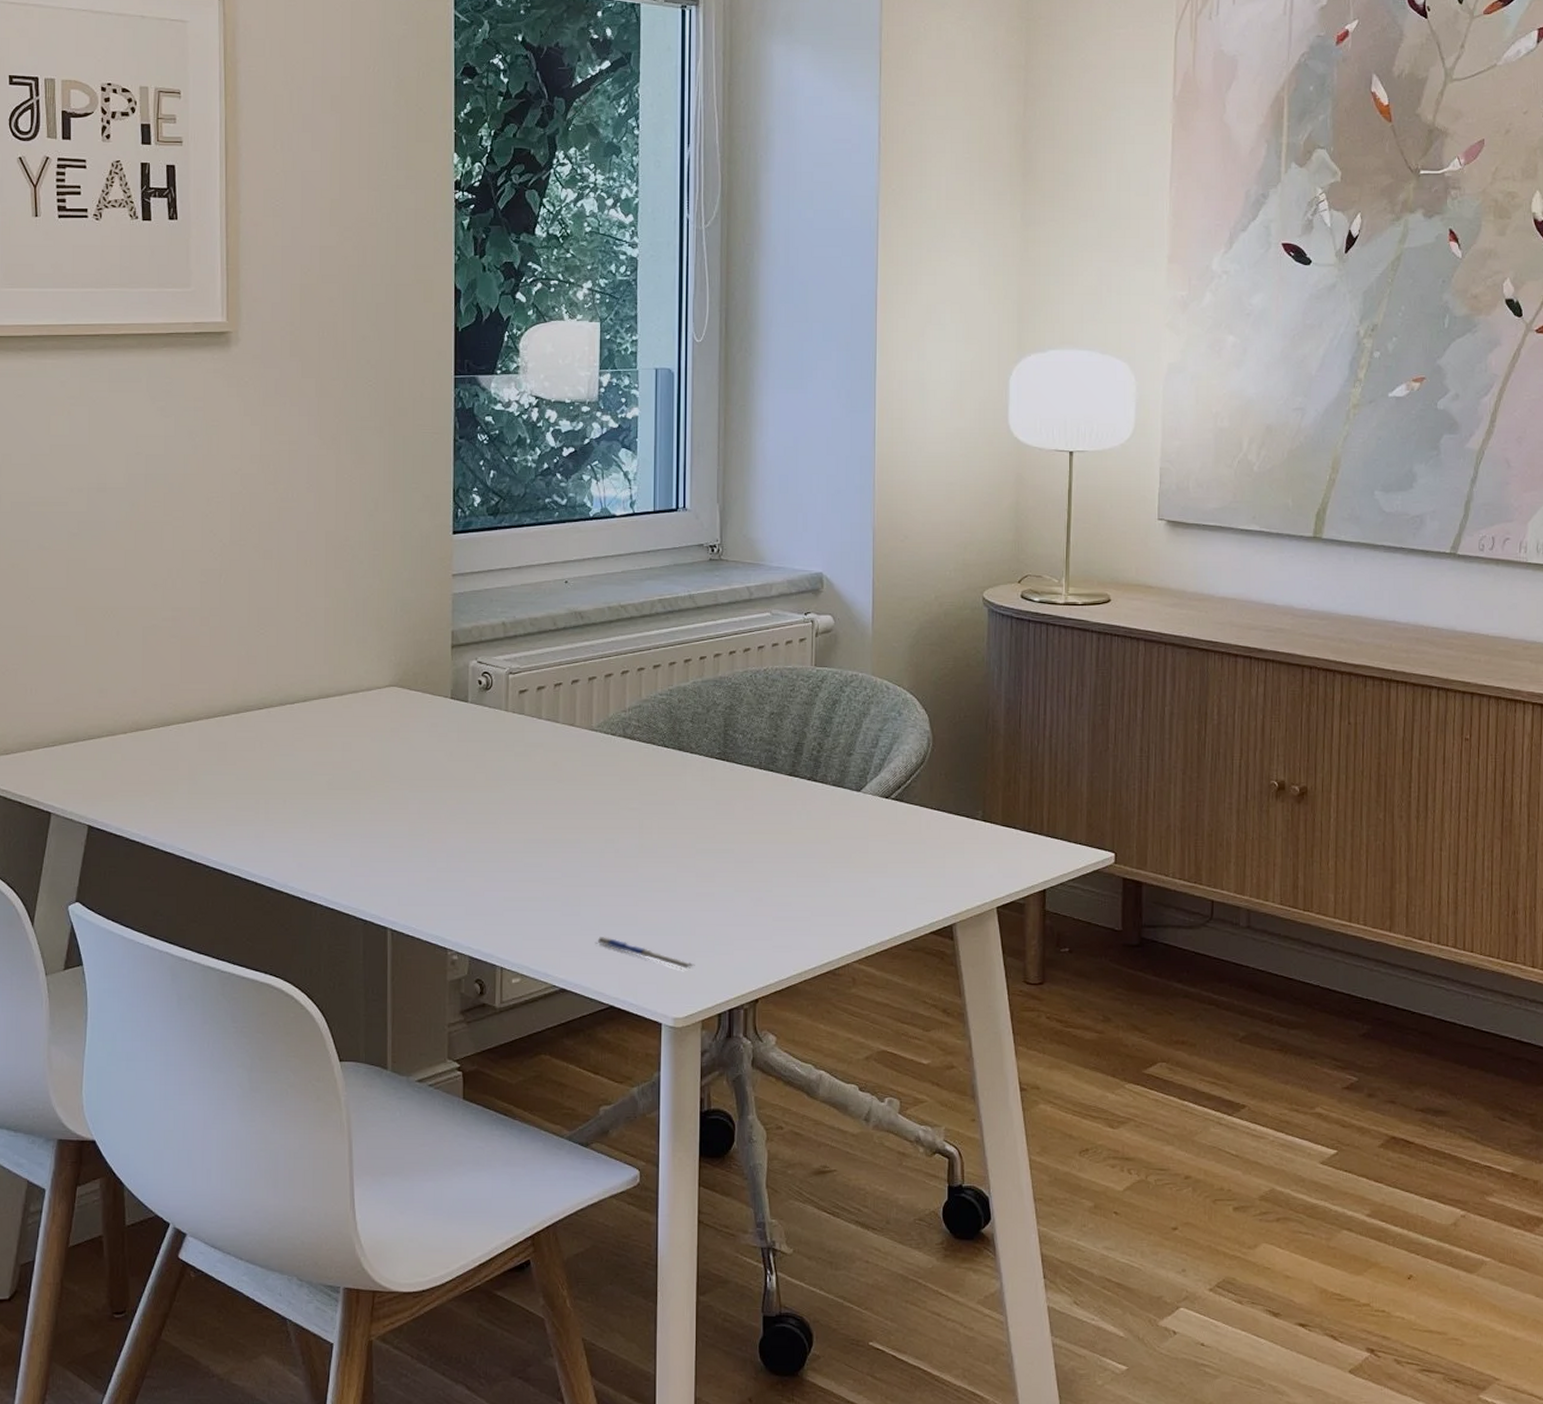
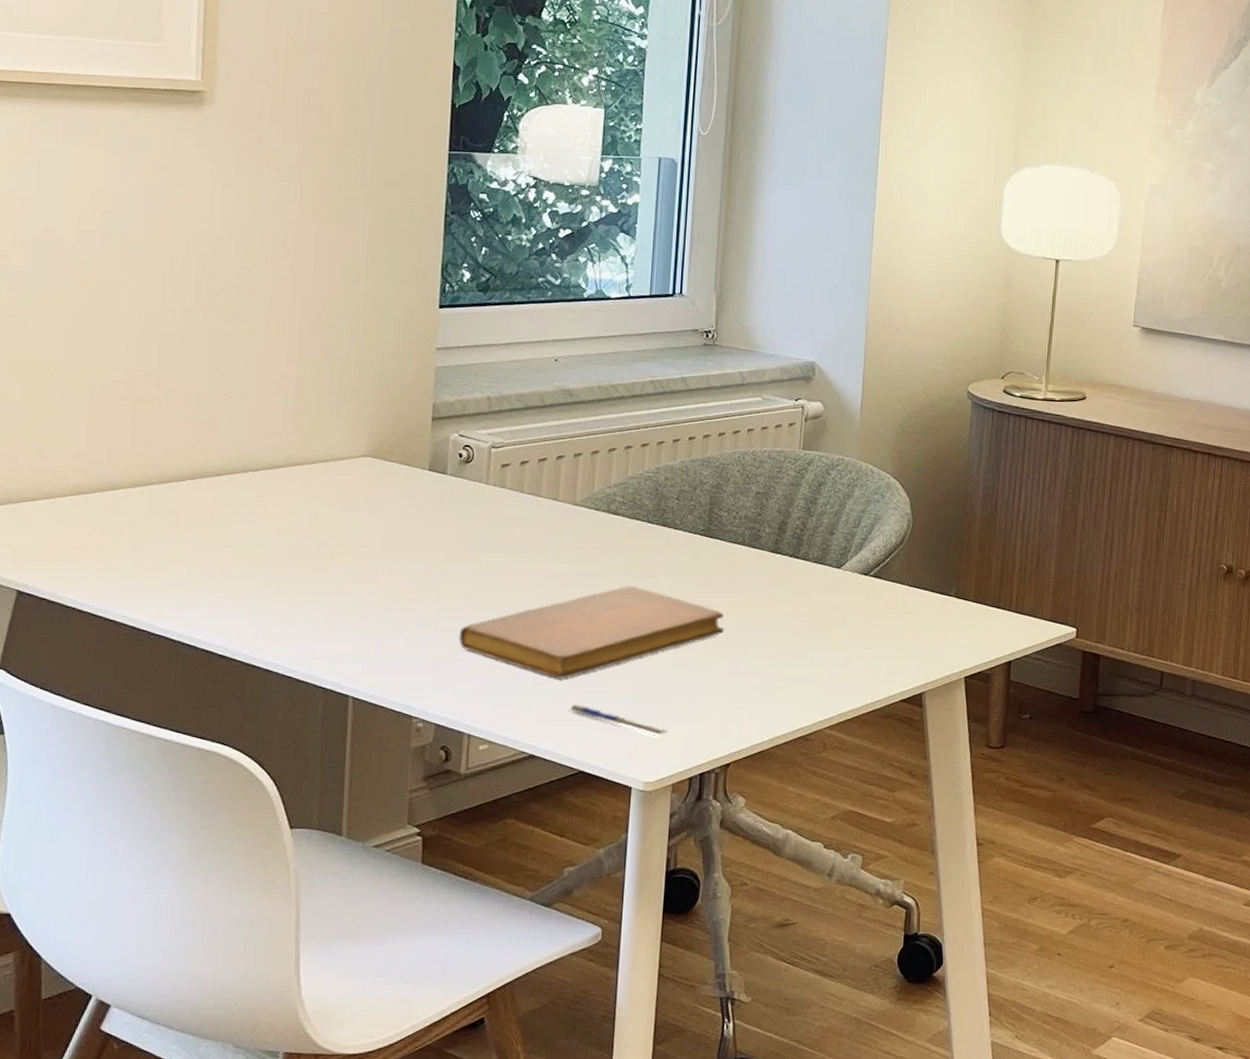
notebook: none [487,812,745,910] -> present [459,585,724,679]

